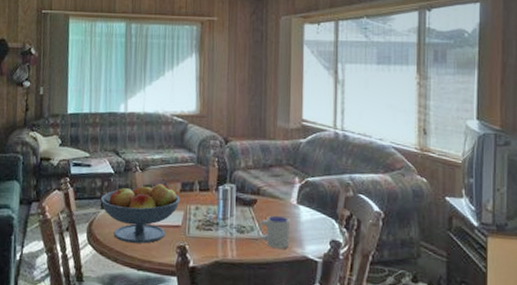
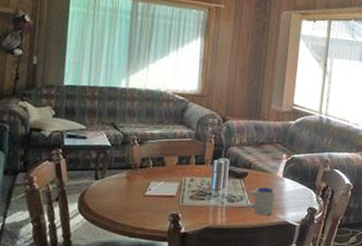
fruit bowl: present [100,183,180,244] -> none [94,156,176,212]

